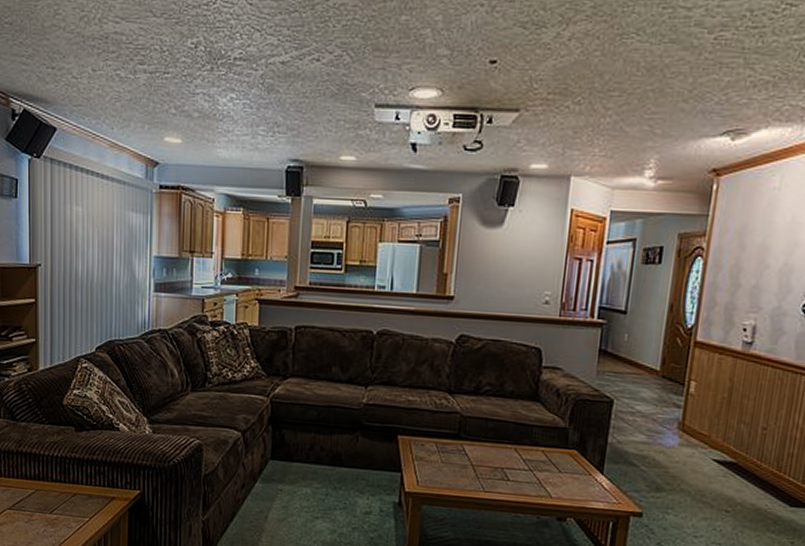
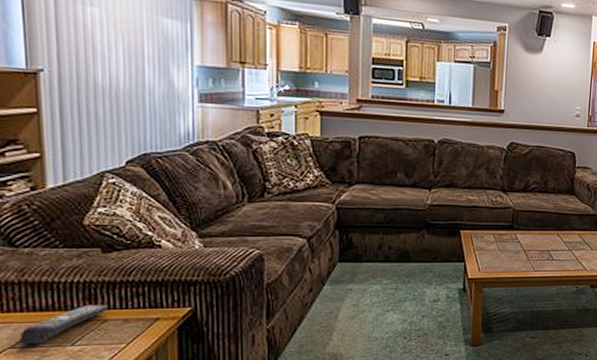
remote control: none [15,477,78,509] -> present [19,304,109,345]

